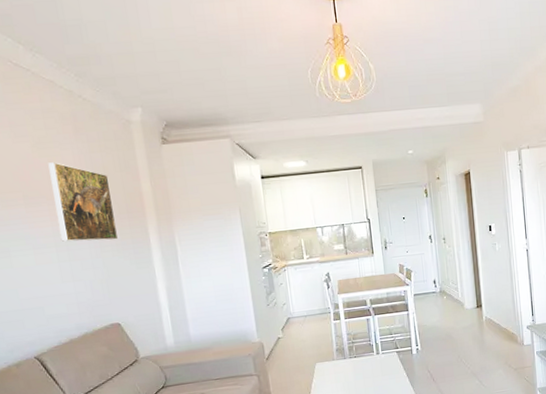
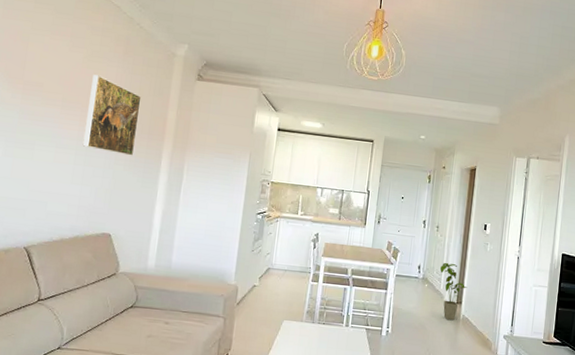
house plant: none [455,271,484,325] -> present [440,262,467,321]

